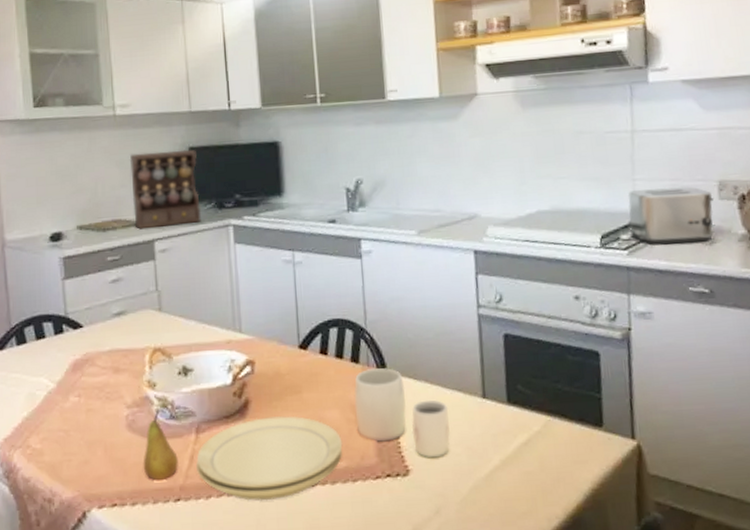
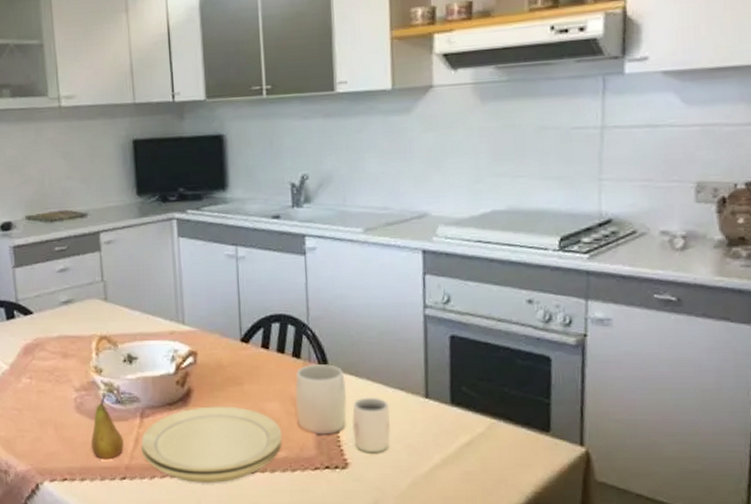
spice rack: present [129,149,201,230] -> none [74,141,145,221]
toaster: present [627,187,714,247] -> none [592,188,689,251]

